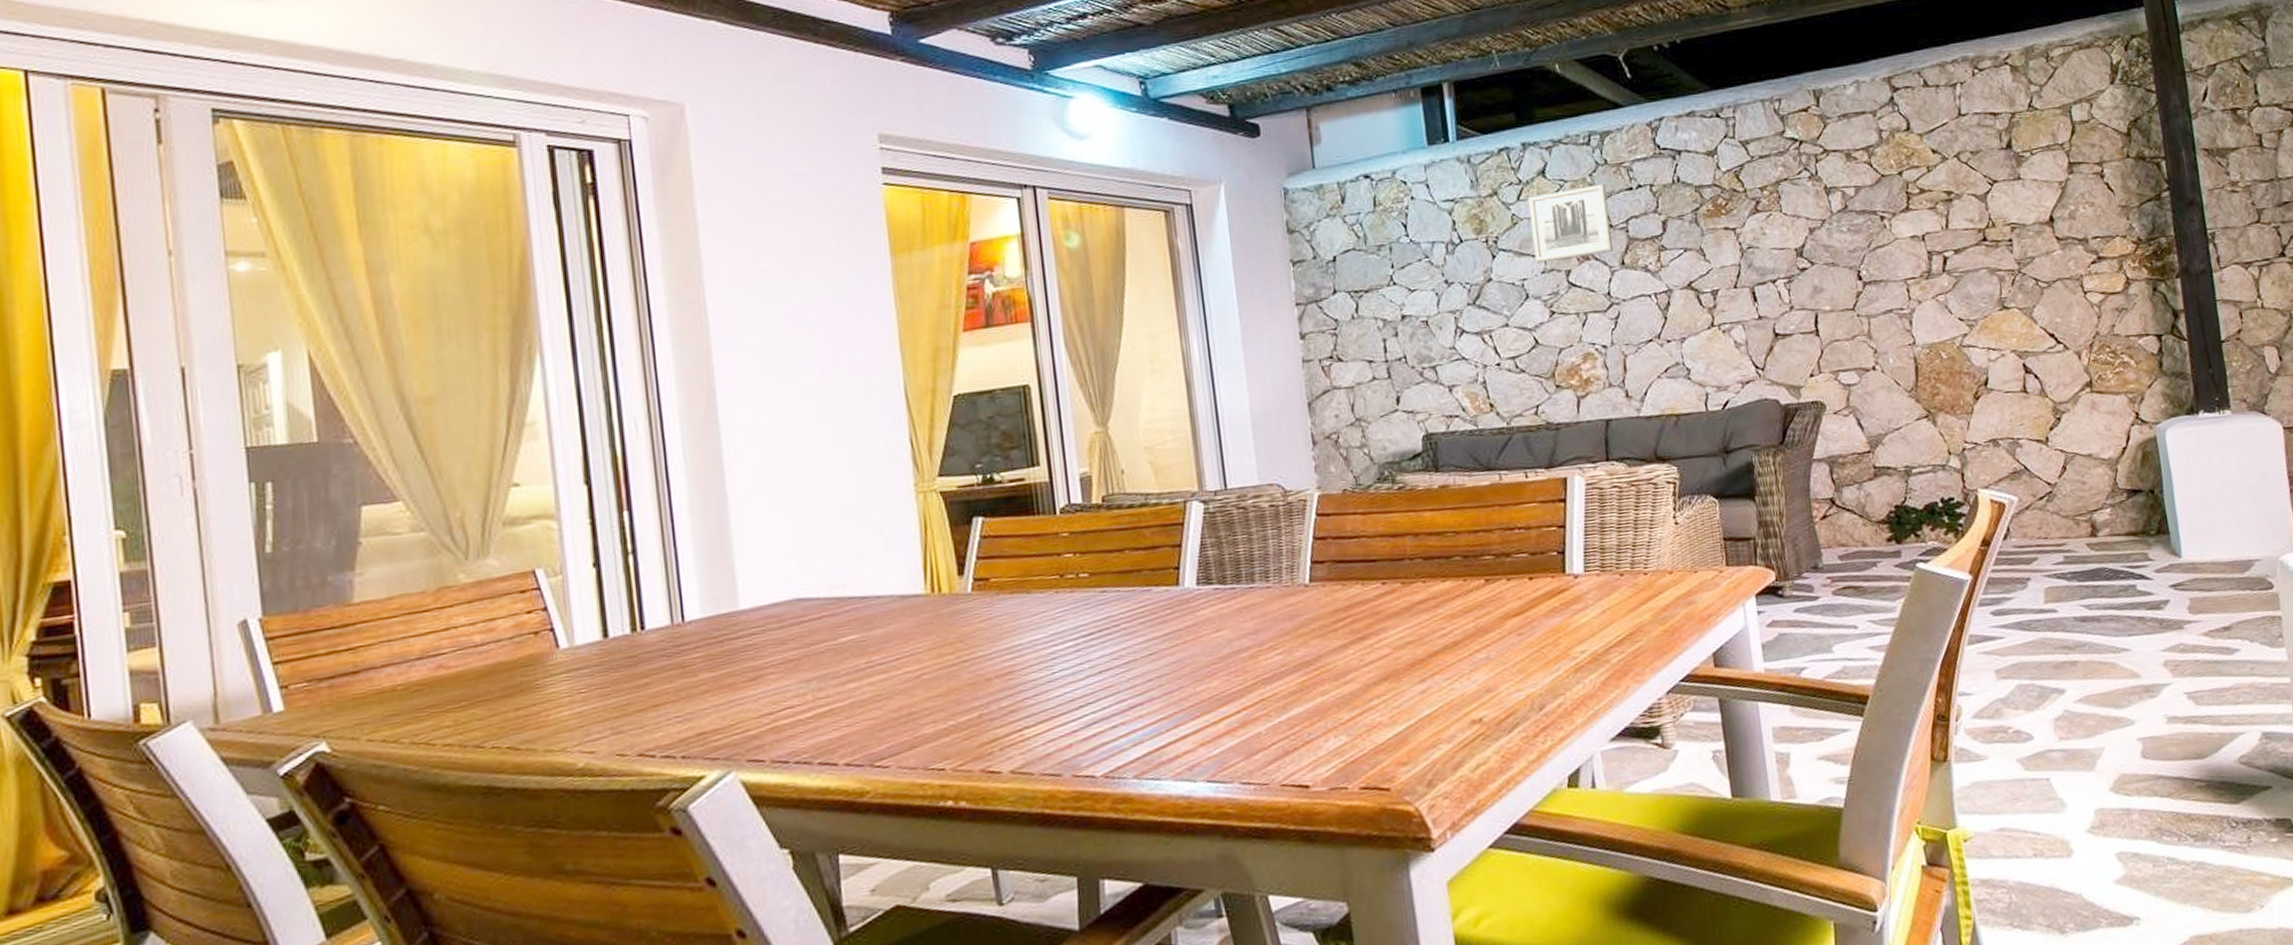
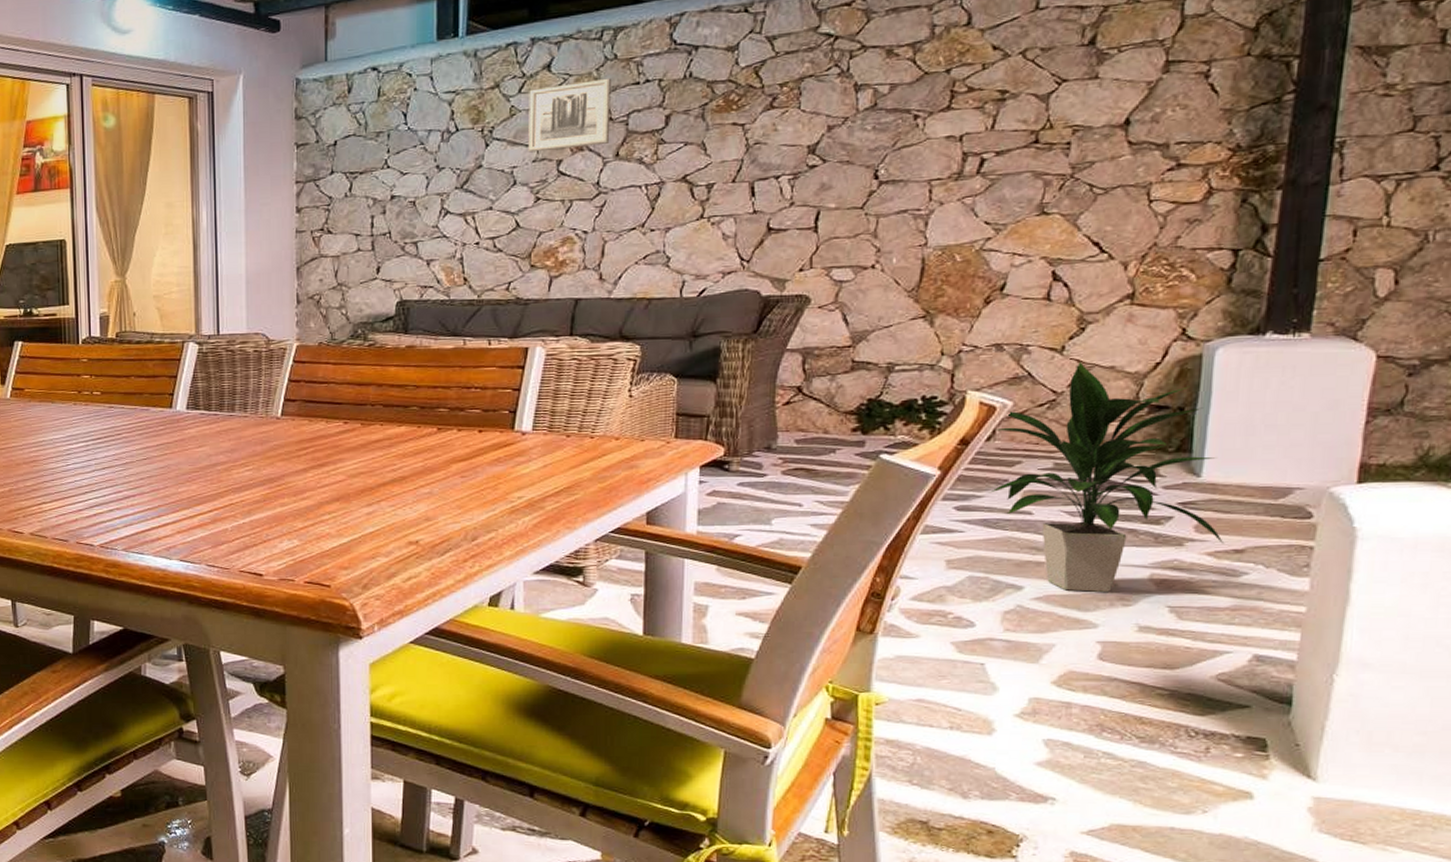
indoor plant: none [2008,452,2215,689] -> present [988,362,1225,592]

